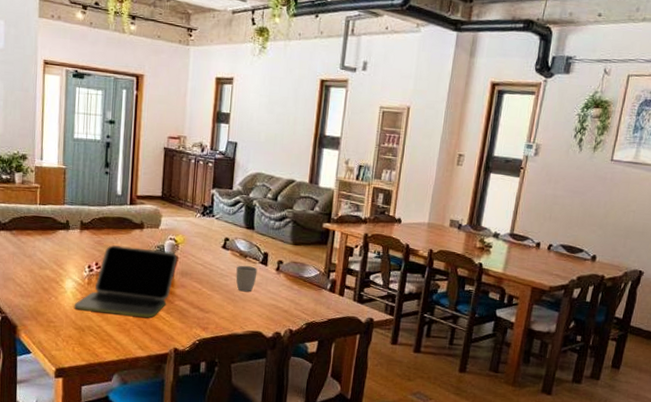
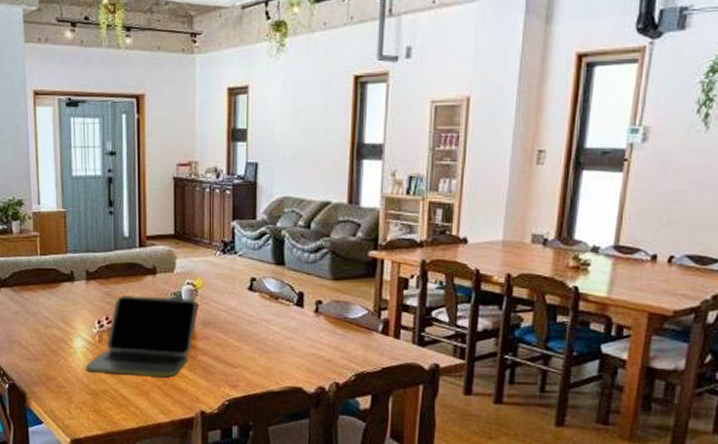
cup: present [236,265,258,292] -> none [267,309,292,341]

